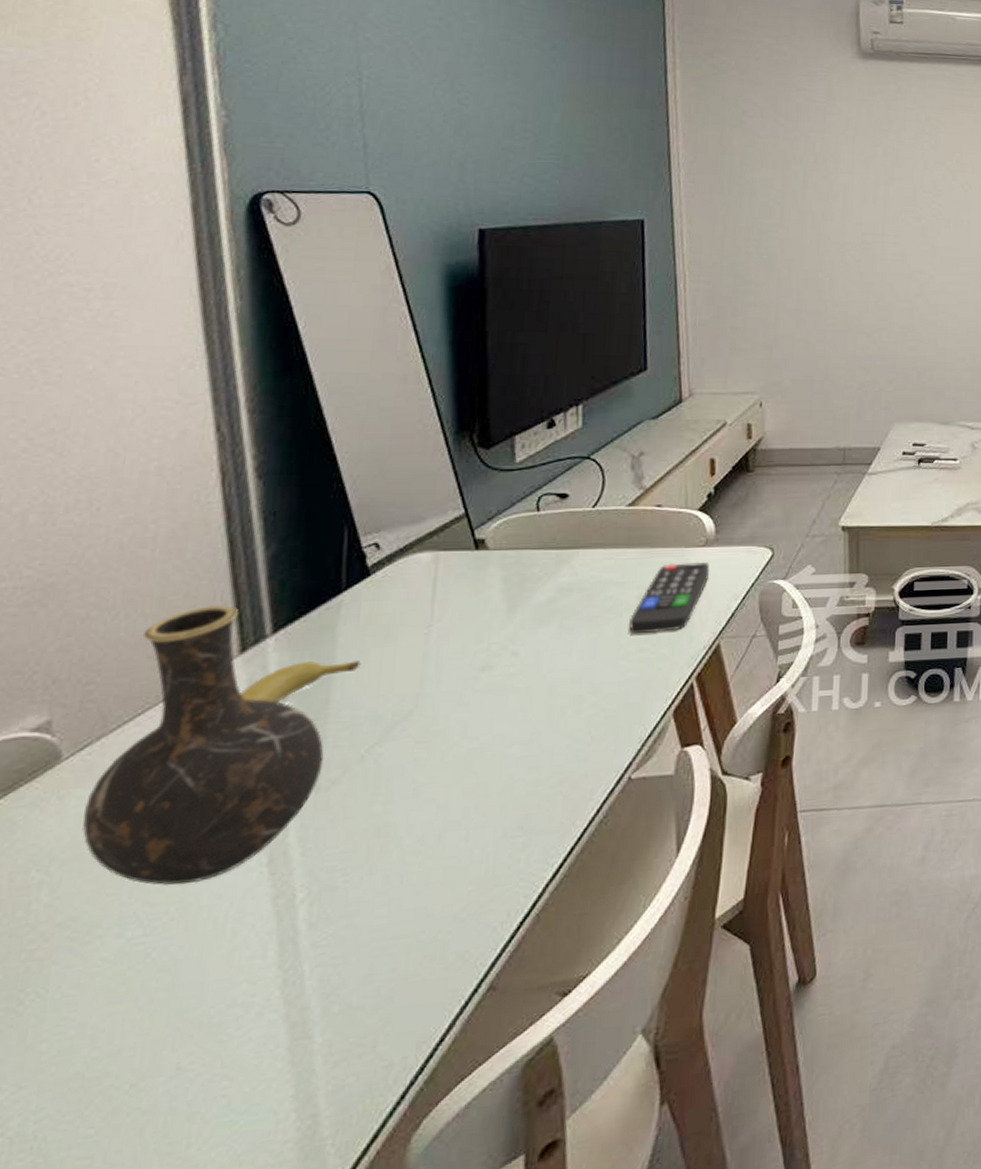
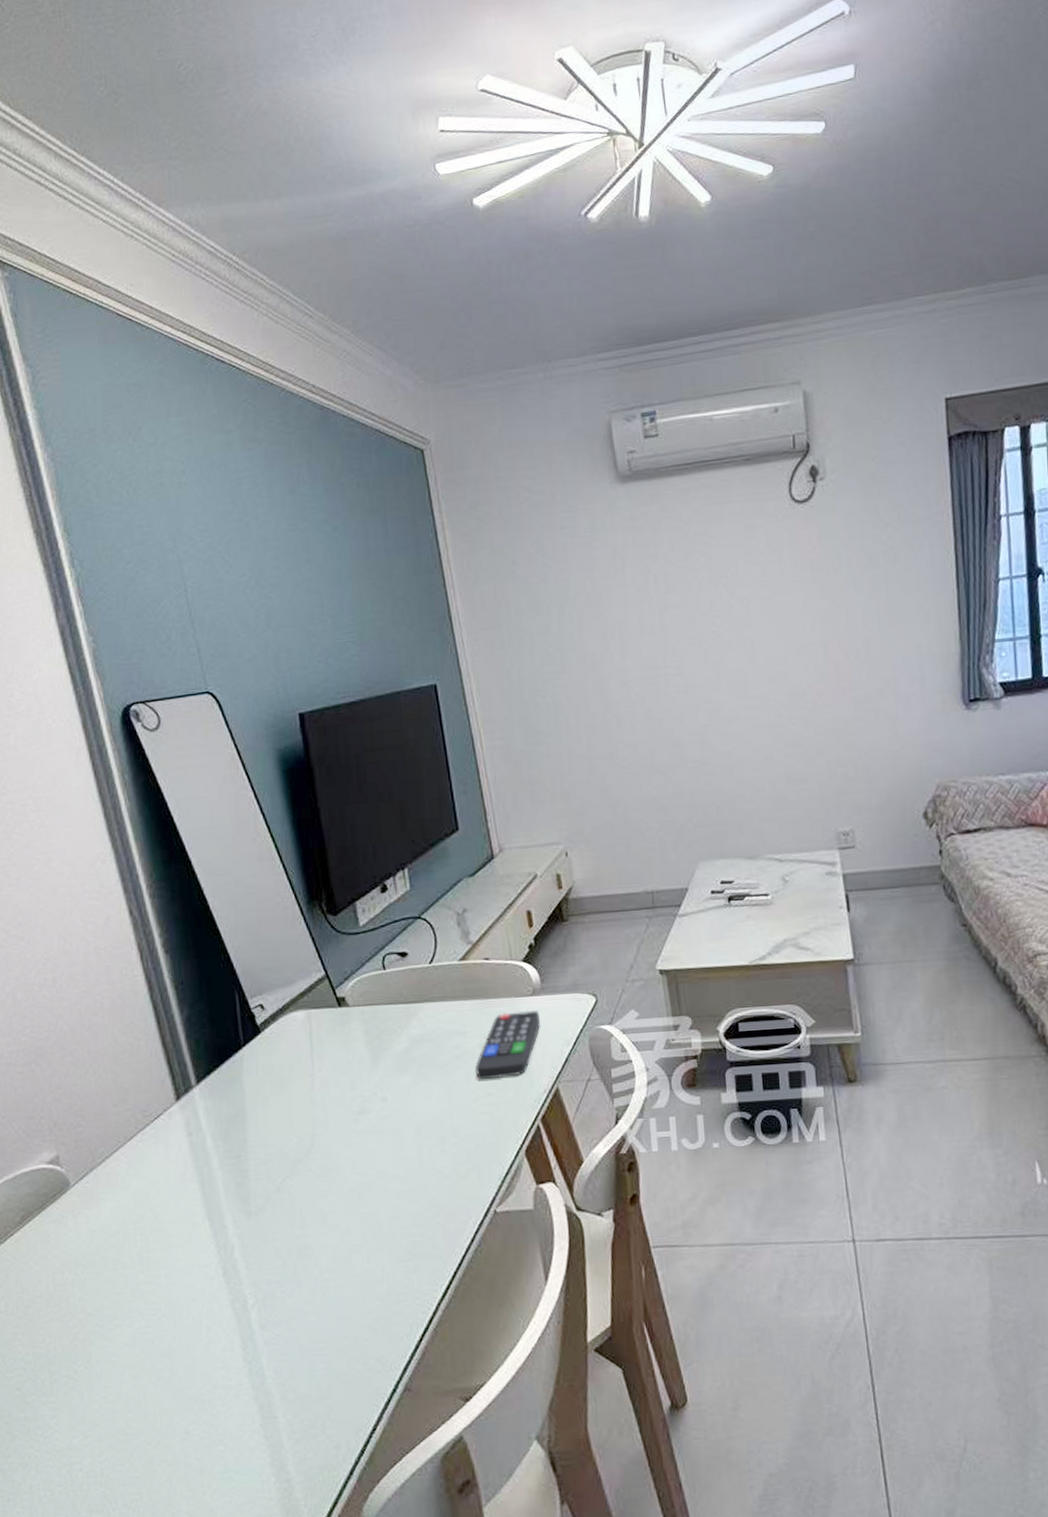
vase: present [82,604,324,886] -> none [92,1060,250,1289]
banana: present [240,660,361,703] -> none [181,1106,265,1142]

